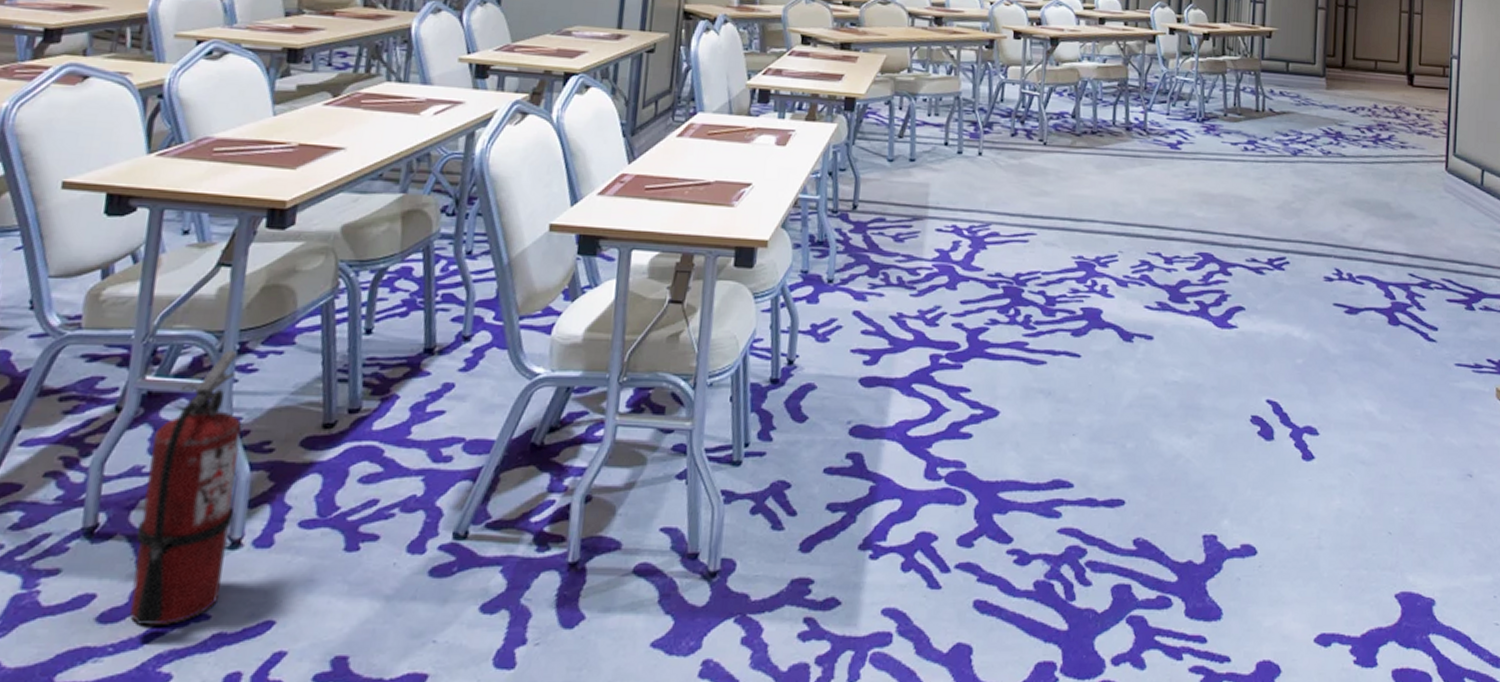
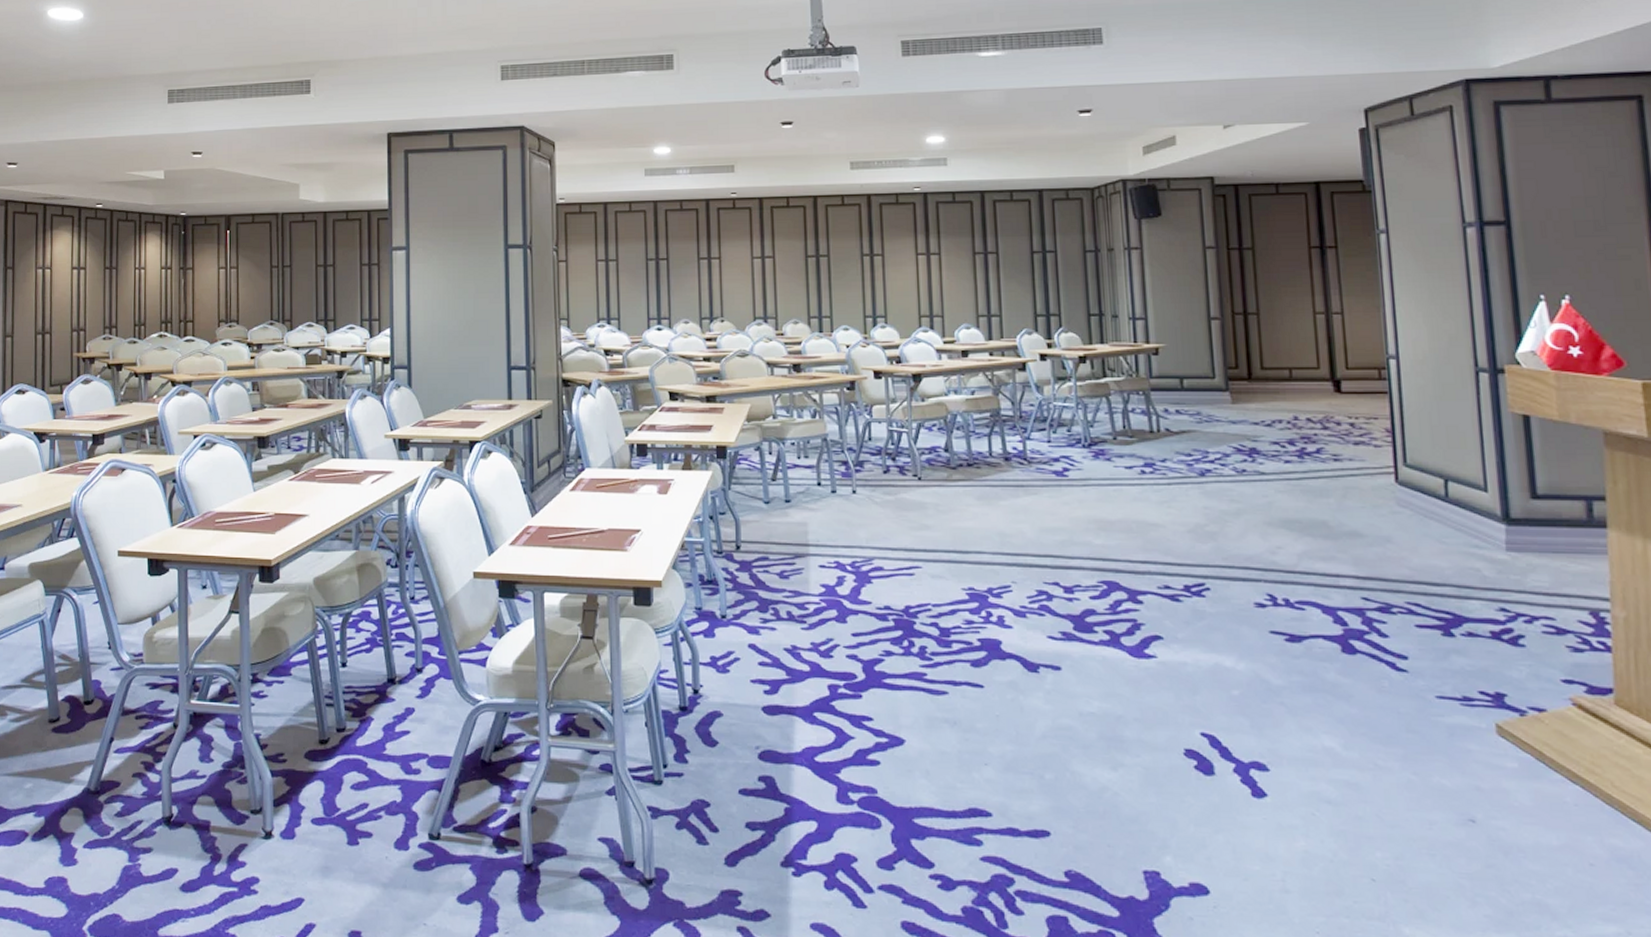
fire extinguisher: present [129,349,242,625] -> none [199,679,264,896]

